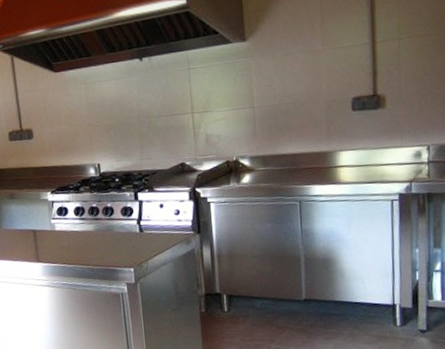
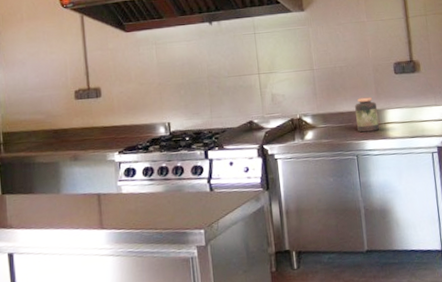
jar: none [301,137,329,177] -> present [355,97,380,133]

